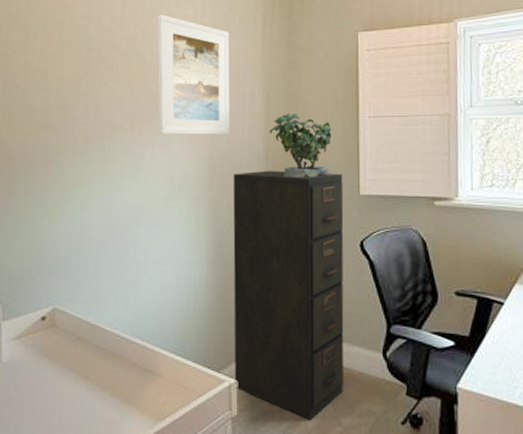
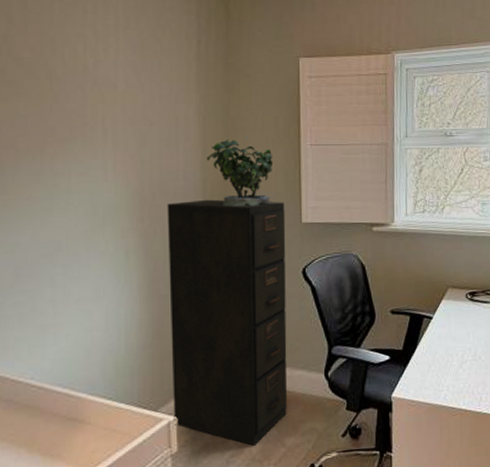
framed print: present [157,14,230,136] -> none [69,22,162,162]

